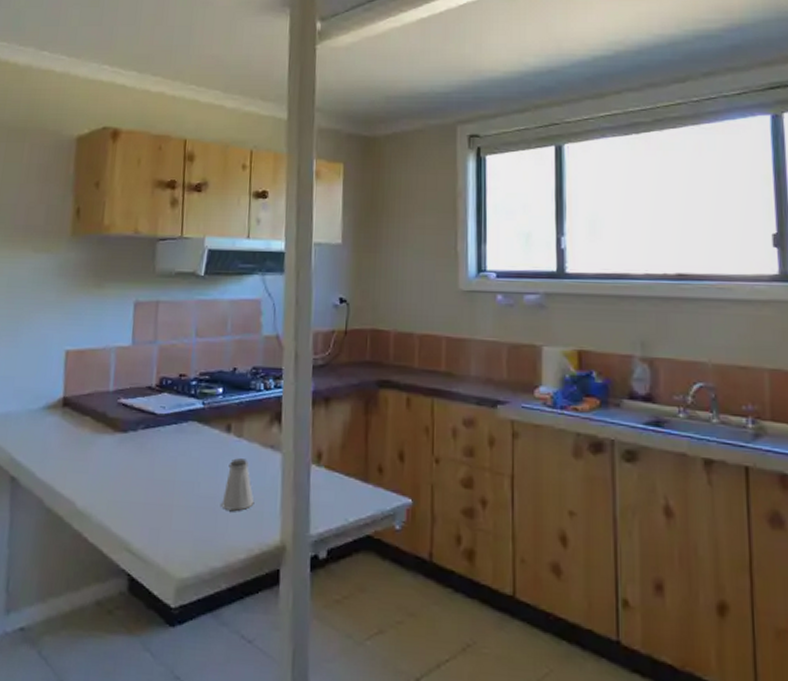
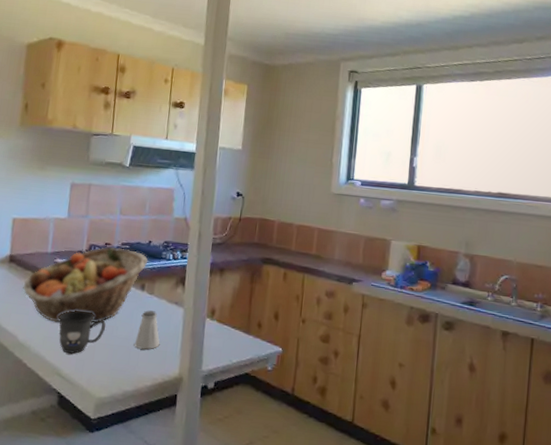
fruit basket: none [80,378,234,481] -> present [23,247,148,323]
mug: none [125,463,185,521] -> present [58,310,106,354]

